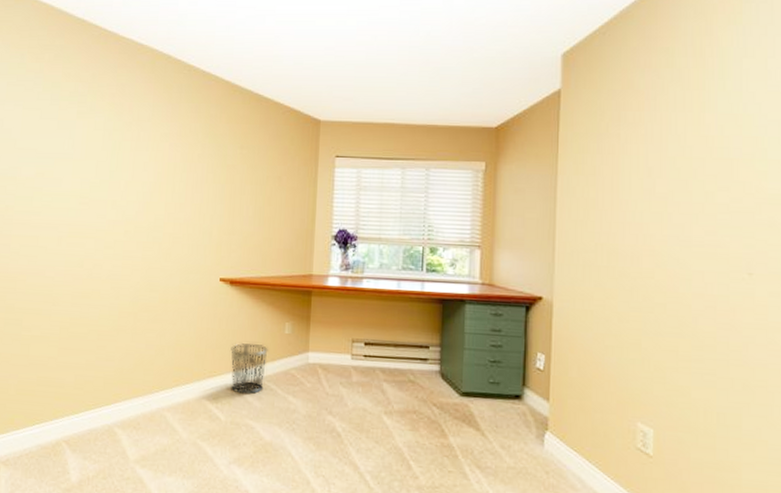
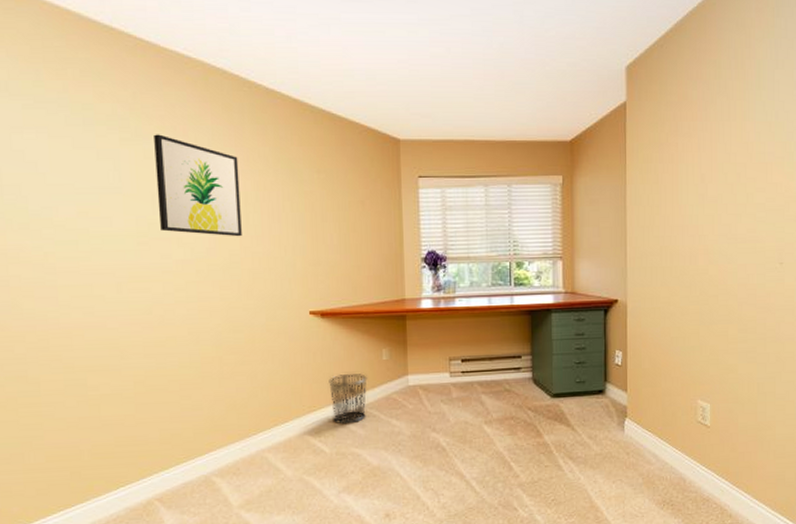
wall art: none [100,109,172,203] -> present [154,134,242,237]

